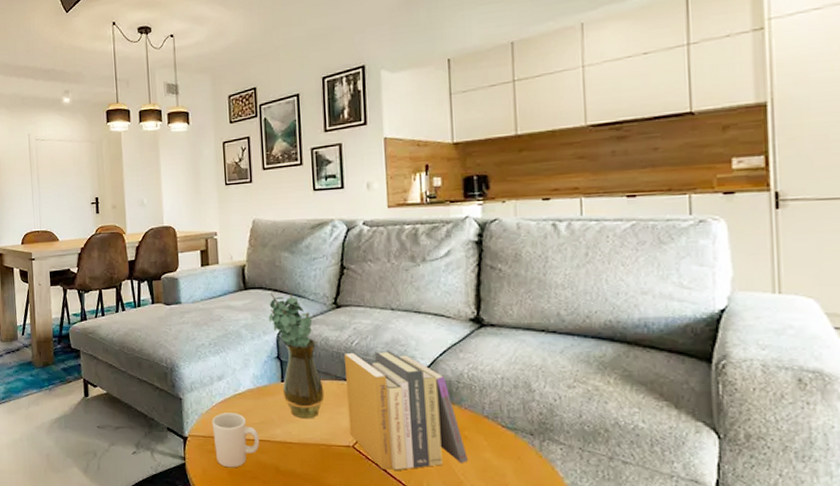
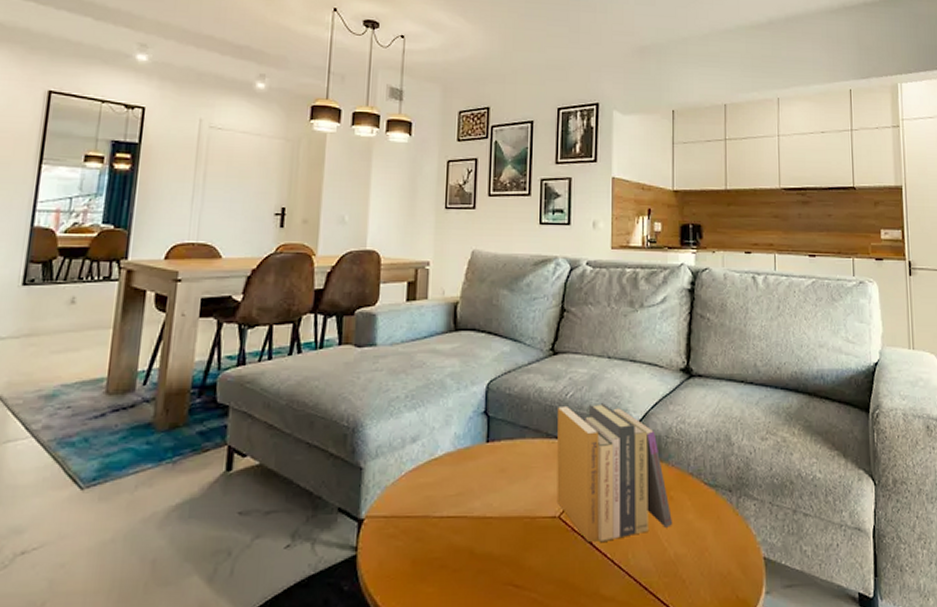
mug: present [212,413,260,468] -> none [397,483,455,557]
vase: present [268,293,325,419] -> none [479,335,533,487]

